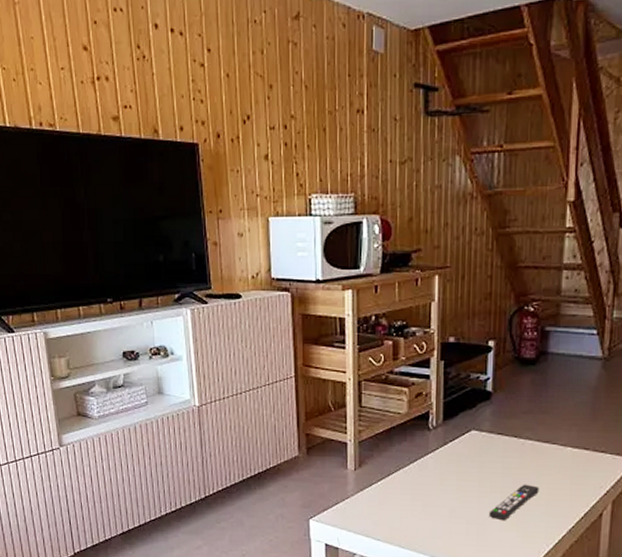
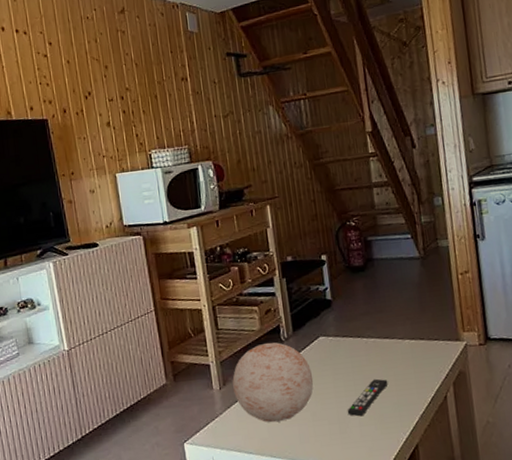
decorative ball: none [369,428,458,513] -> present [232,342,314,422]

